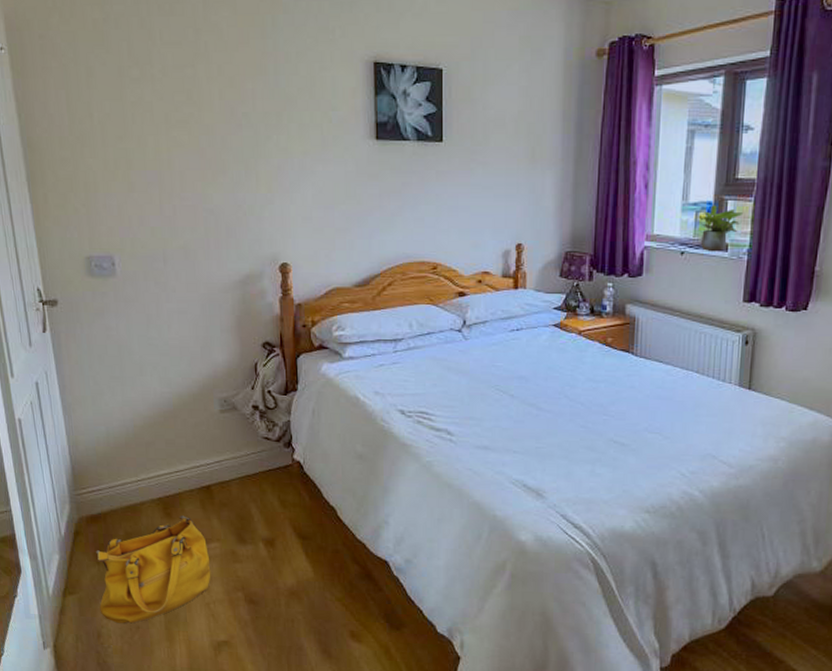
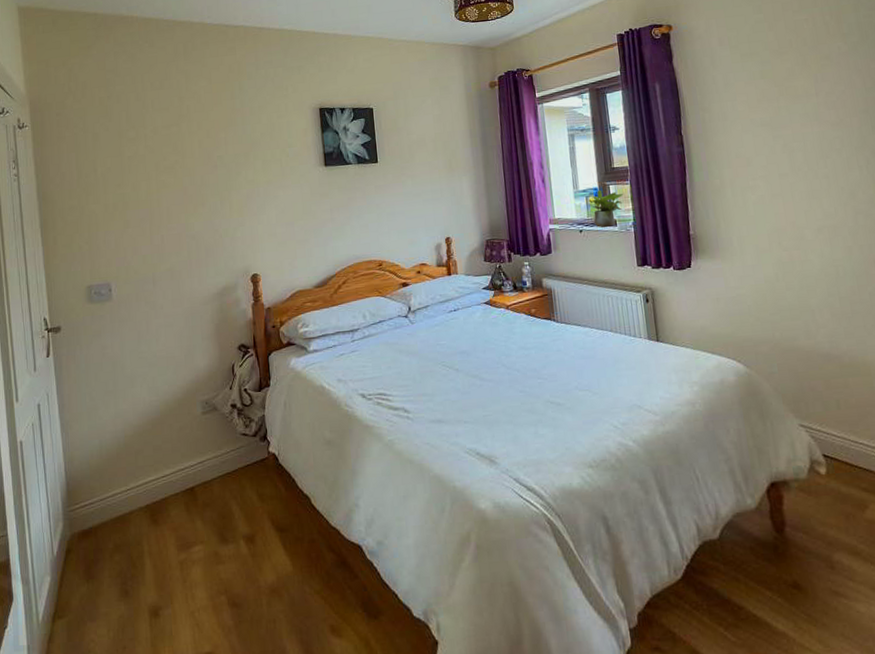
handbag: present [96,515,211,624] -> none [86,521,196,645]

